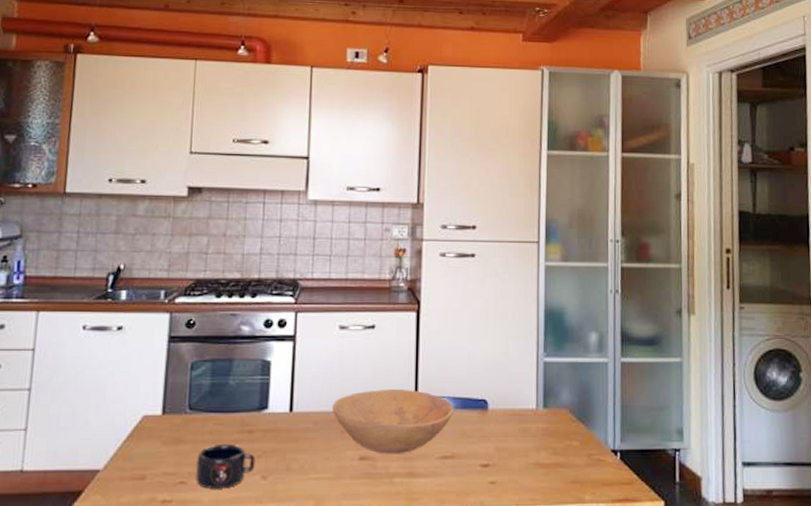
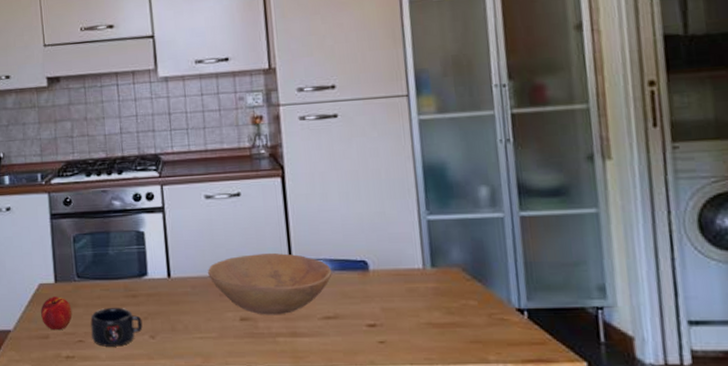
peach: none [139,431,178,469] -> present [41,296,73,330]

